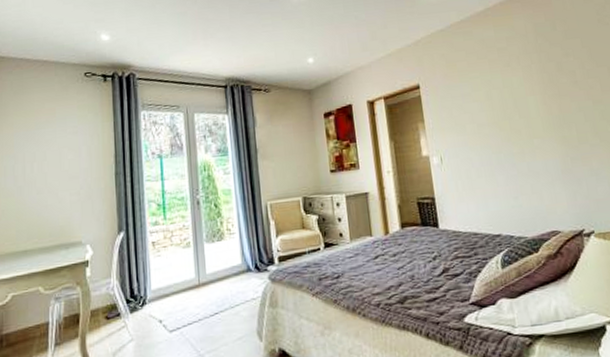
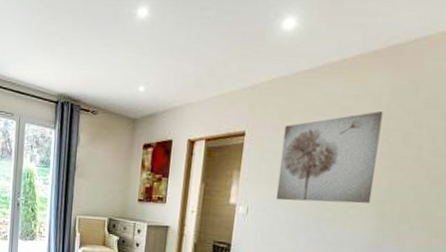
wall art: none [454,47,550,144] -> present [275,111,383,204]

